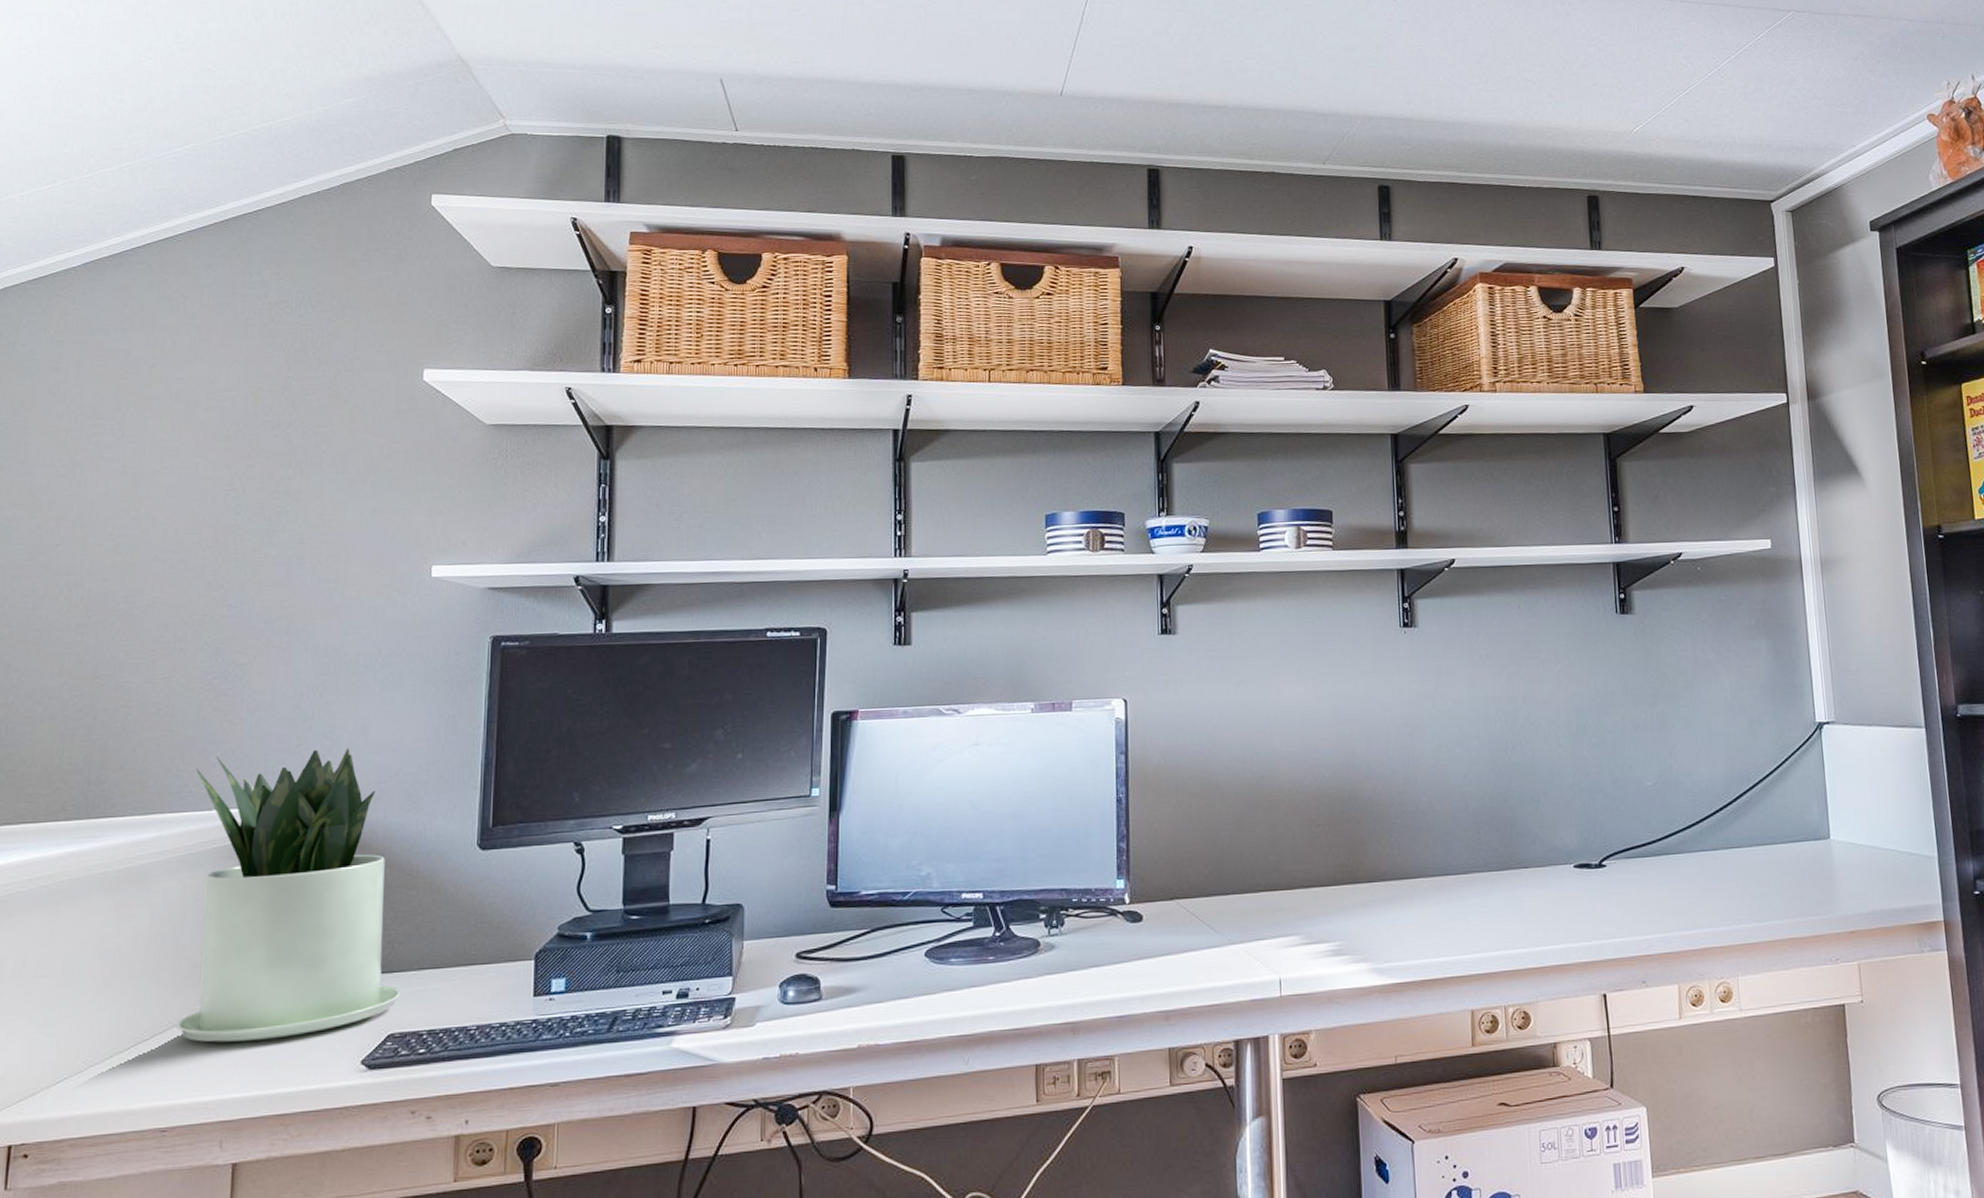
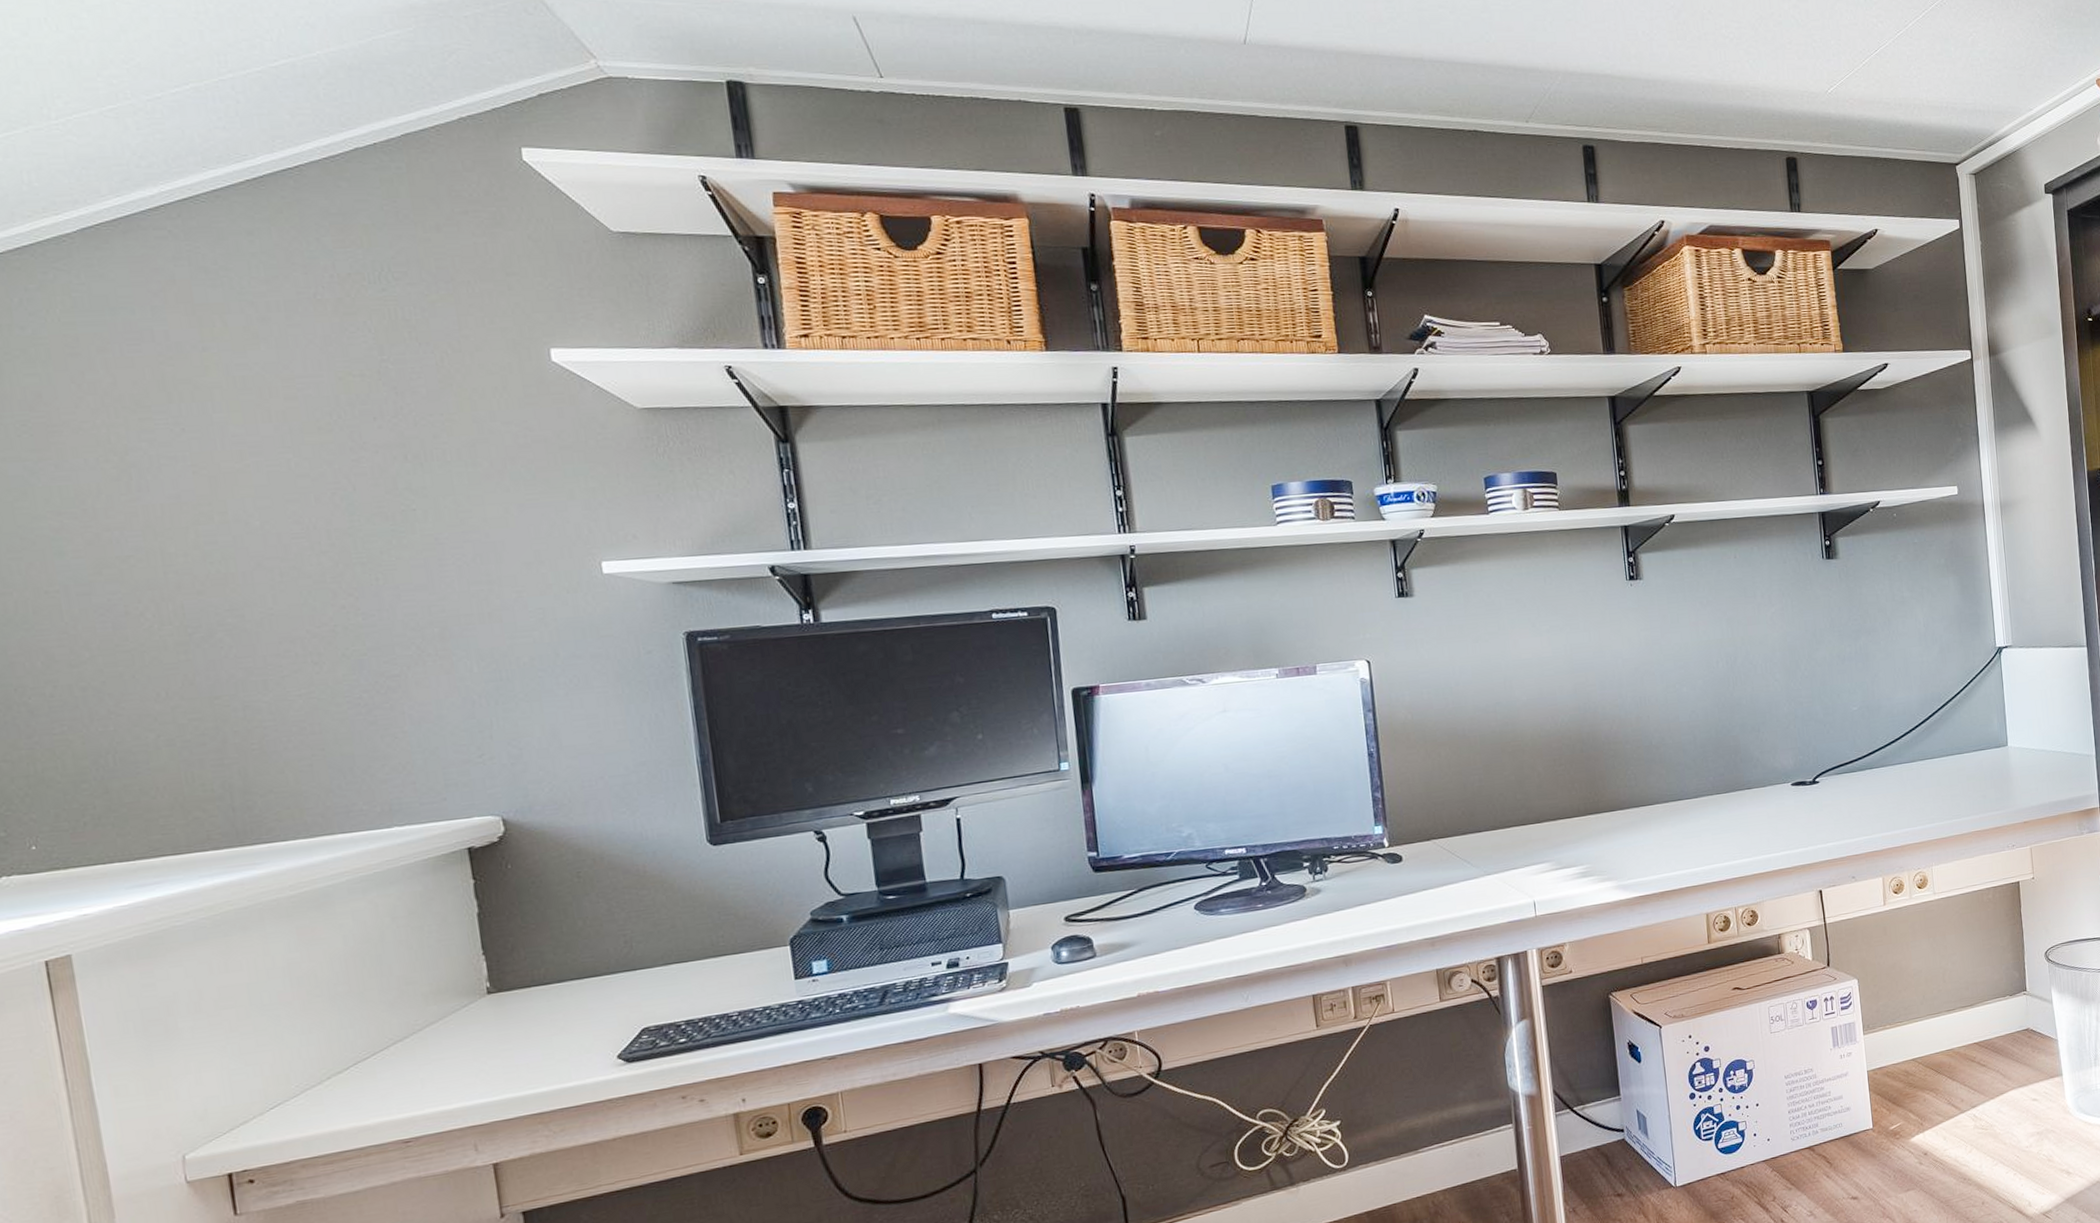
planter: present [176,749,401,1043] -> none [363,755,649,1055]

